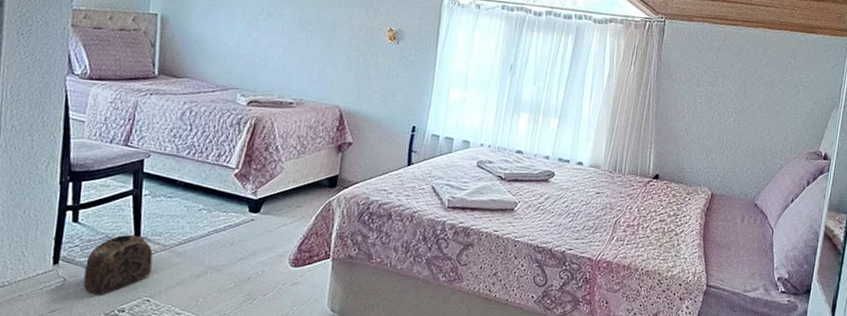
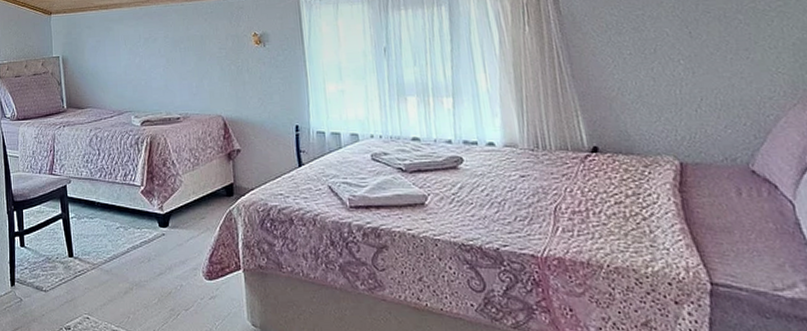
bag: present [83,235,153,295] -> none [35,256,86,314]

